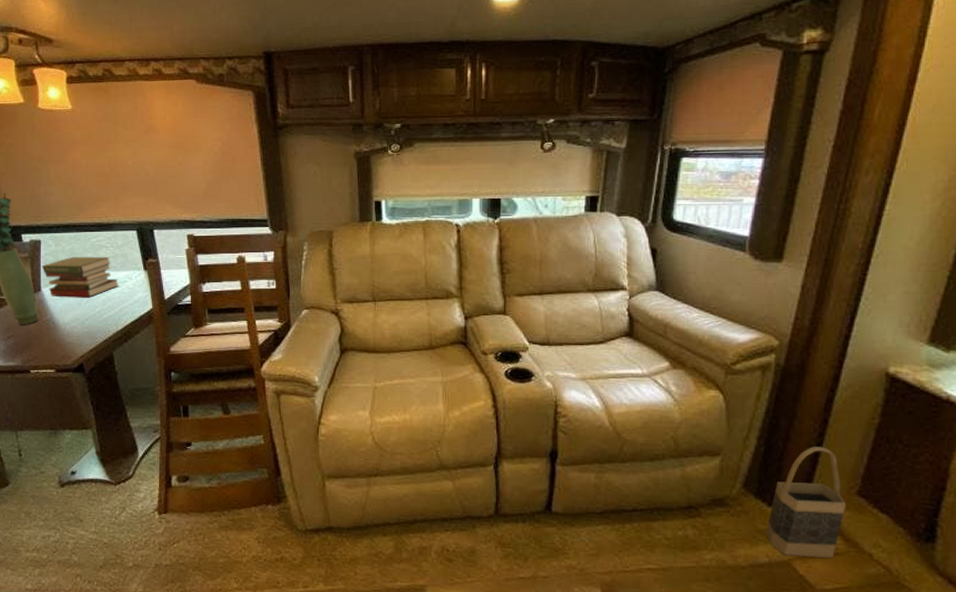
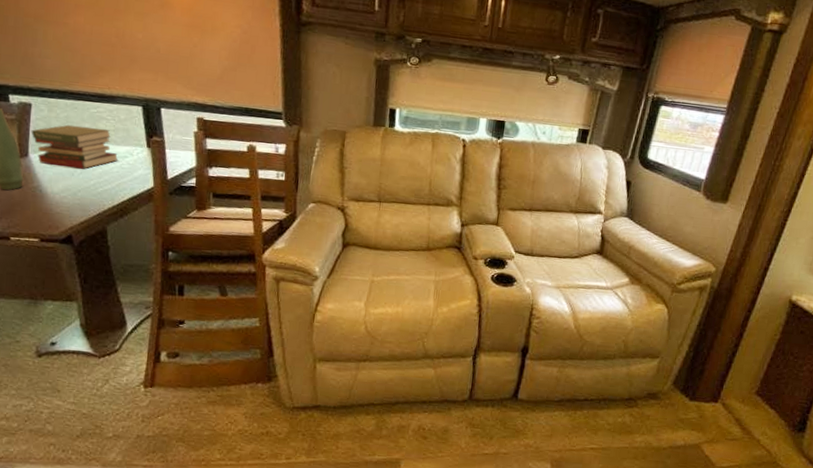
bag: present [766,446,847,558] -> none [685,354,747,443]

